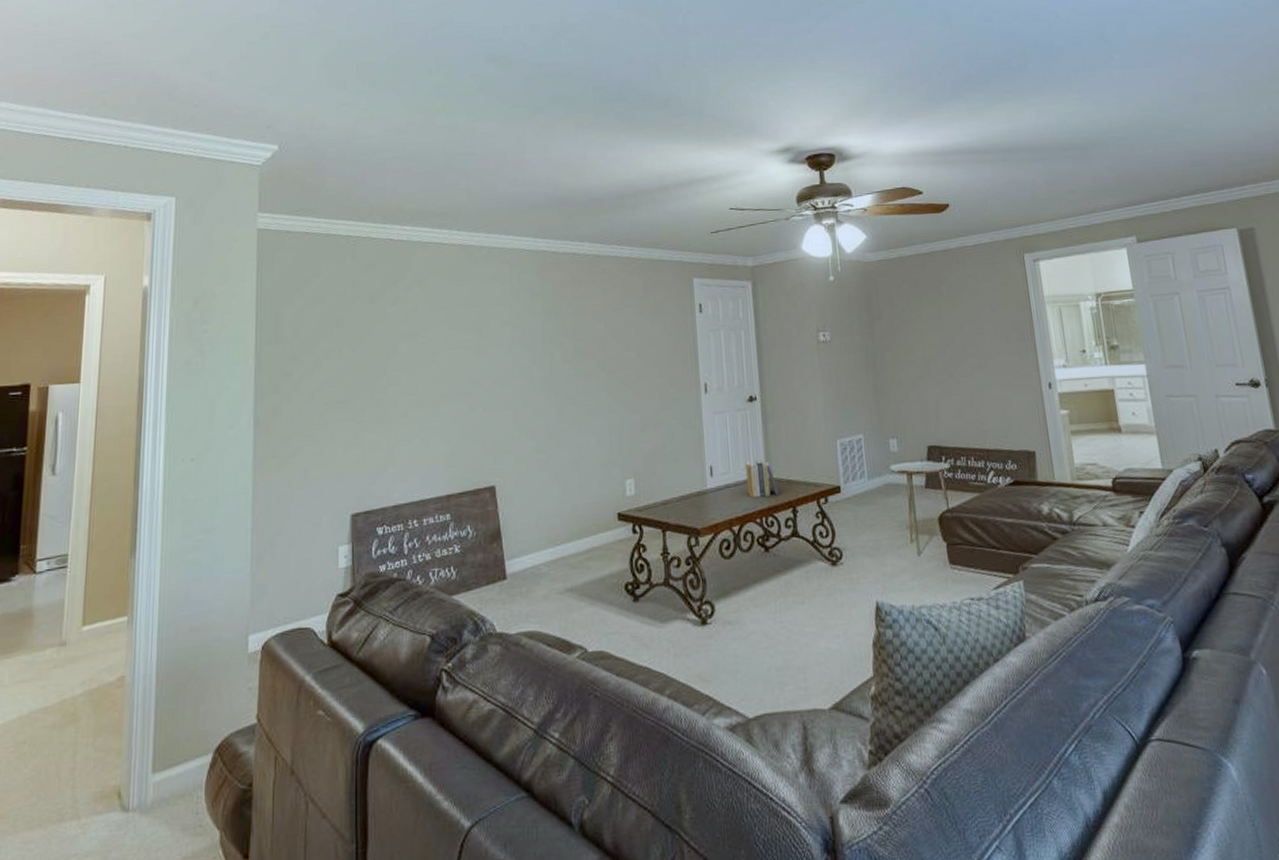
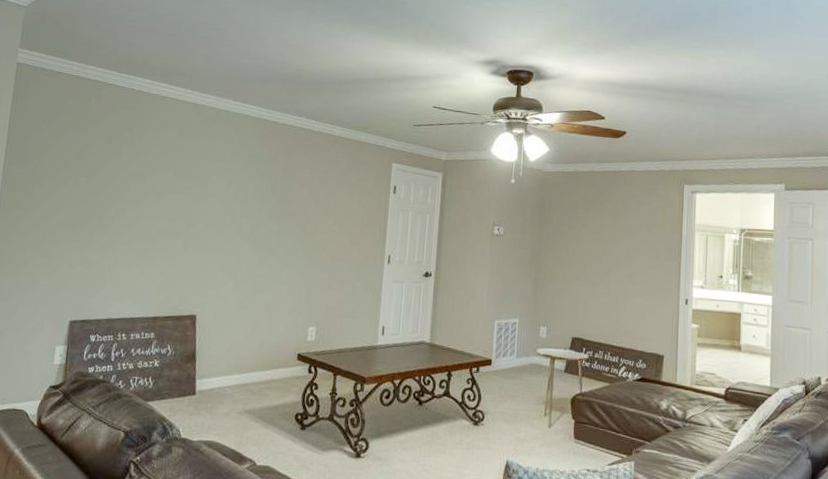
books: present [745,459,779,497] -> none [412,326,438,360]

